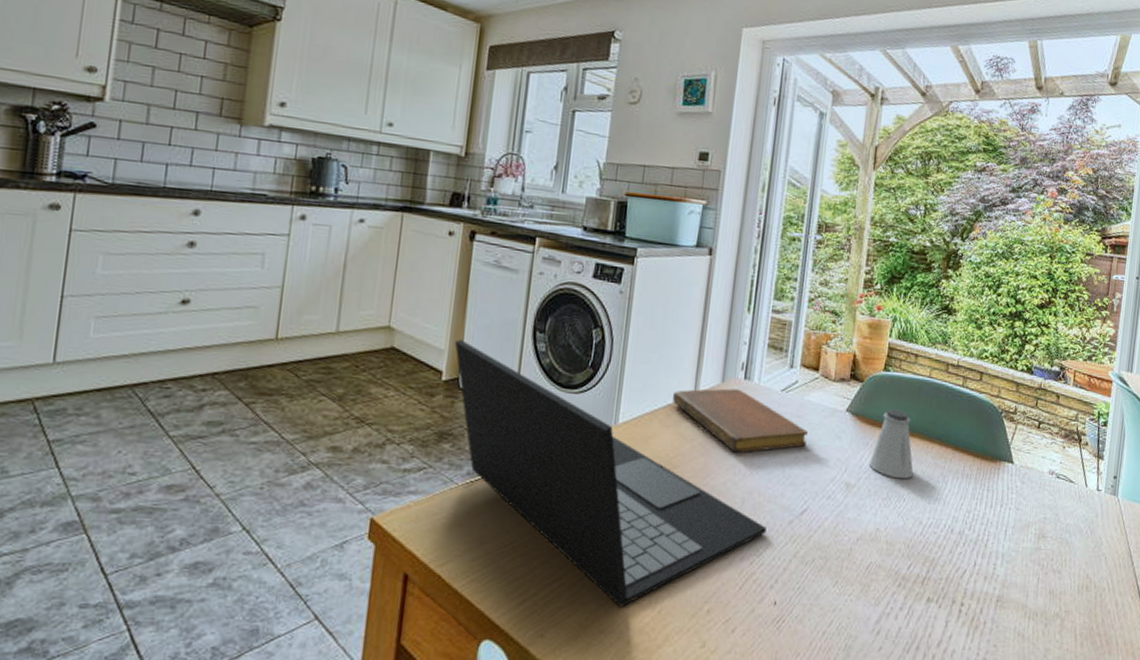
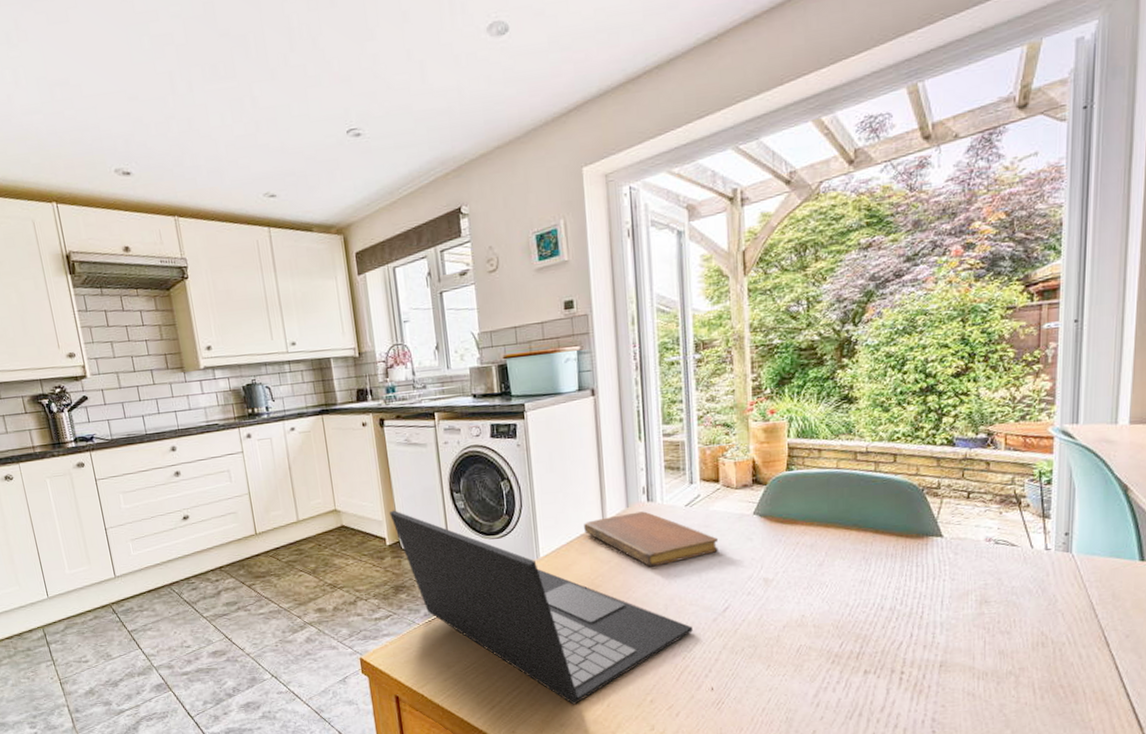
saltshaker: present [870,409,914,479] -> none [785,504,833,568]

